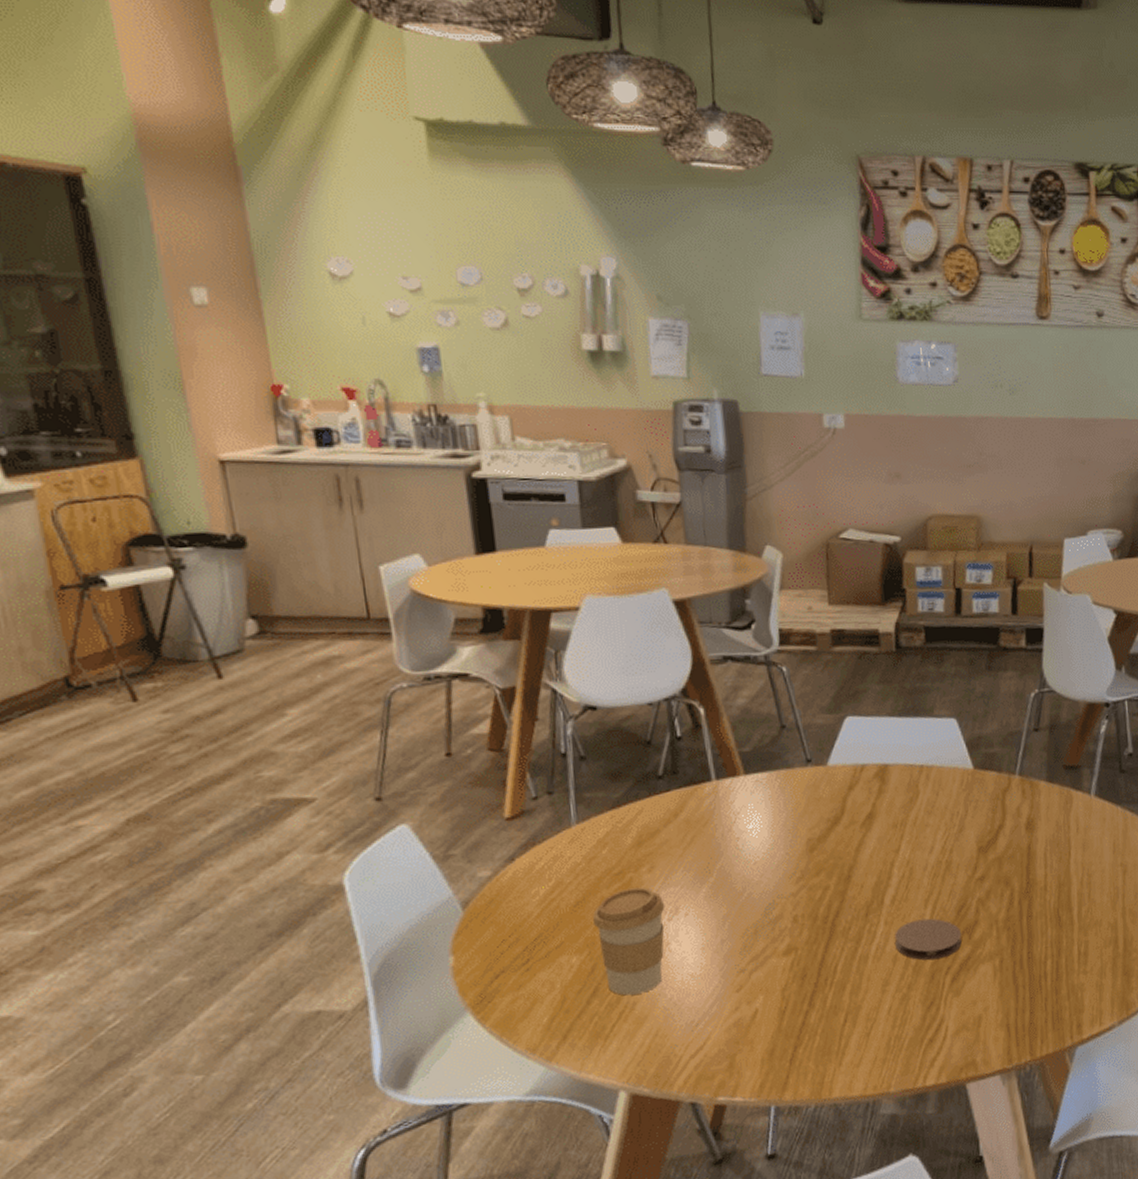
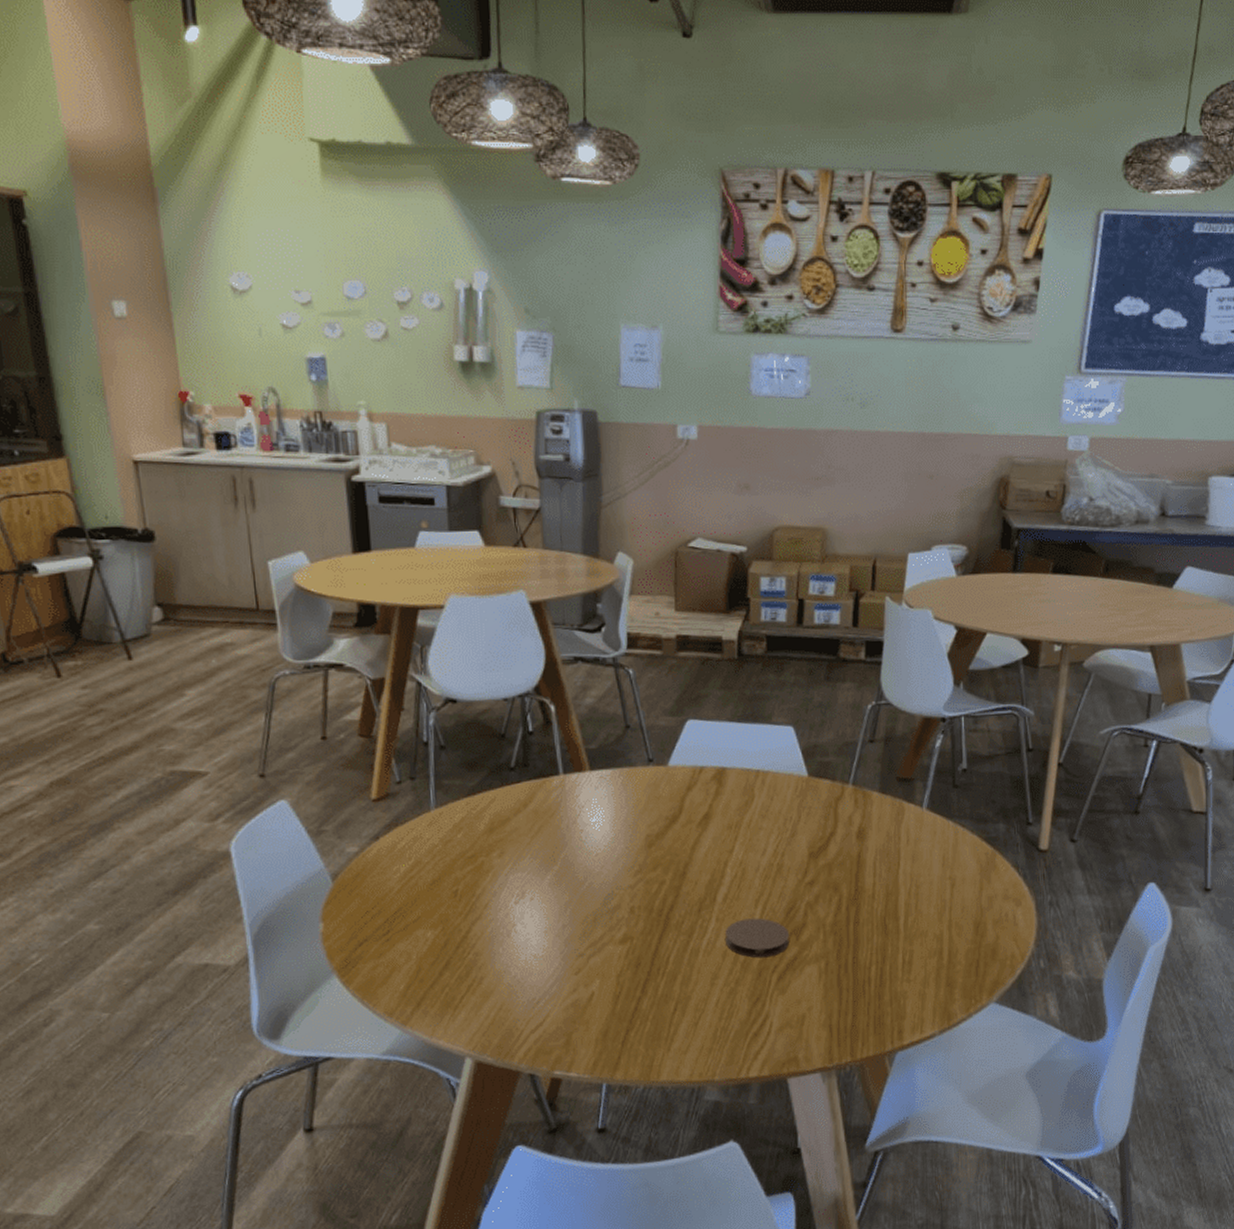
coffee cup: present [593,887,665,996] -> none [447,871,513,970]

